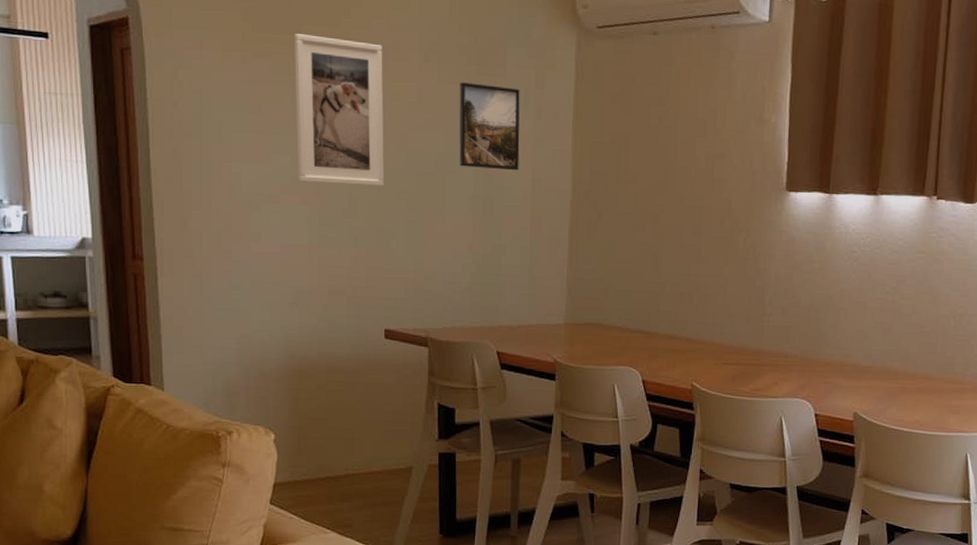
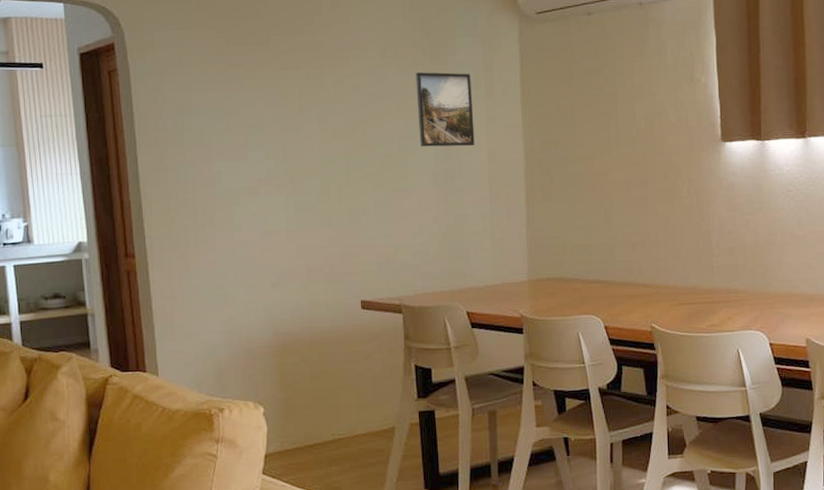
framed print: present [294,34,385,187] -> none [263,43,353,174]

